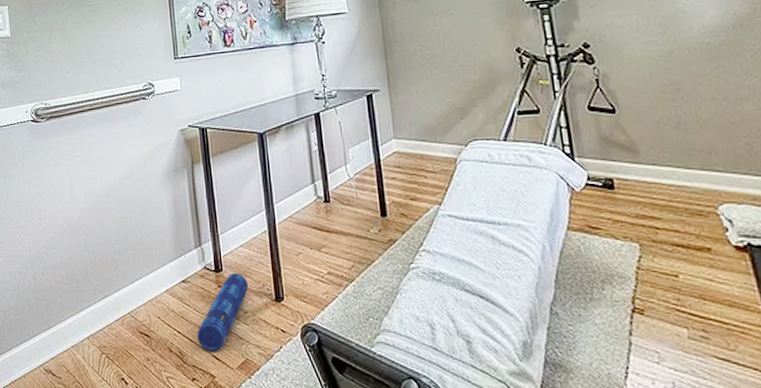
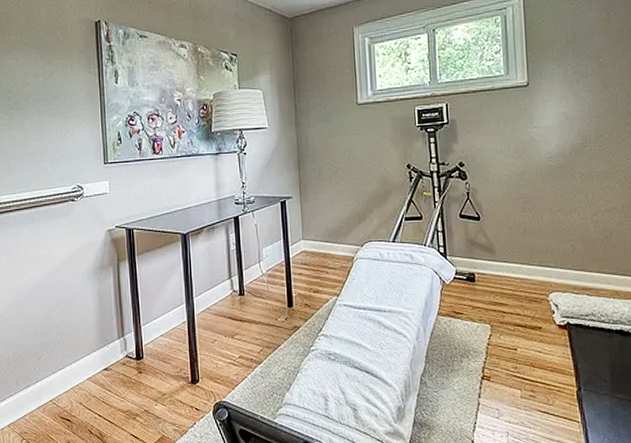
foam roller: present [197,273,248,352] -> none [117,360,166,432]

